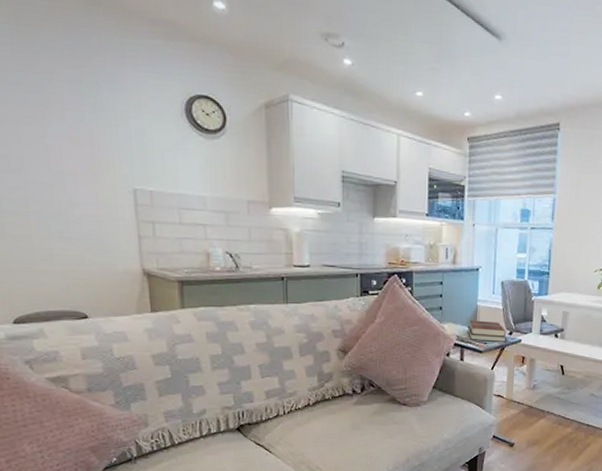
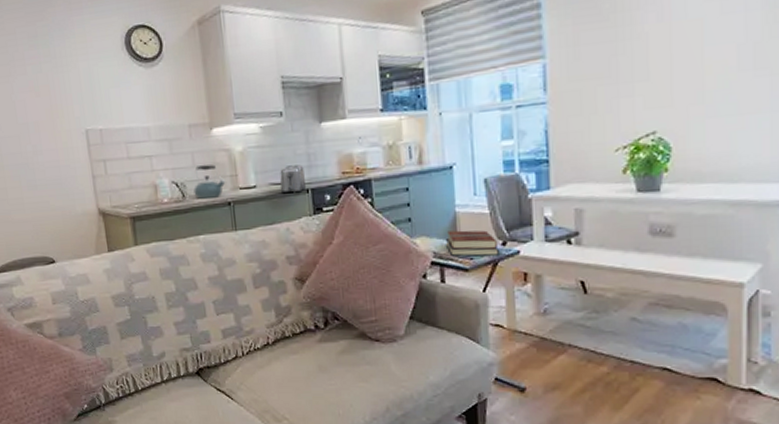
kettle: none [248,240,281,273] -> present [193,165,226,200]
toaster: none [332,251,355,277] -> present [280,164,306,195]

